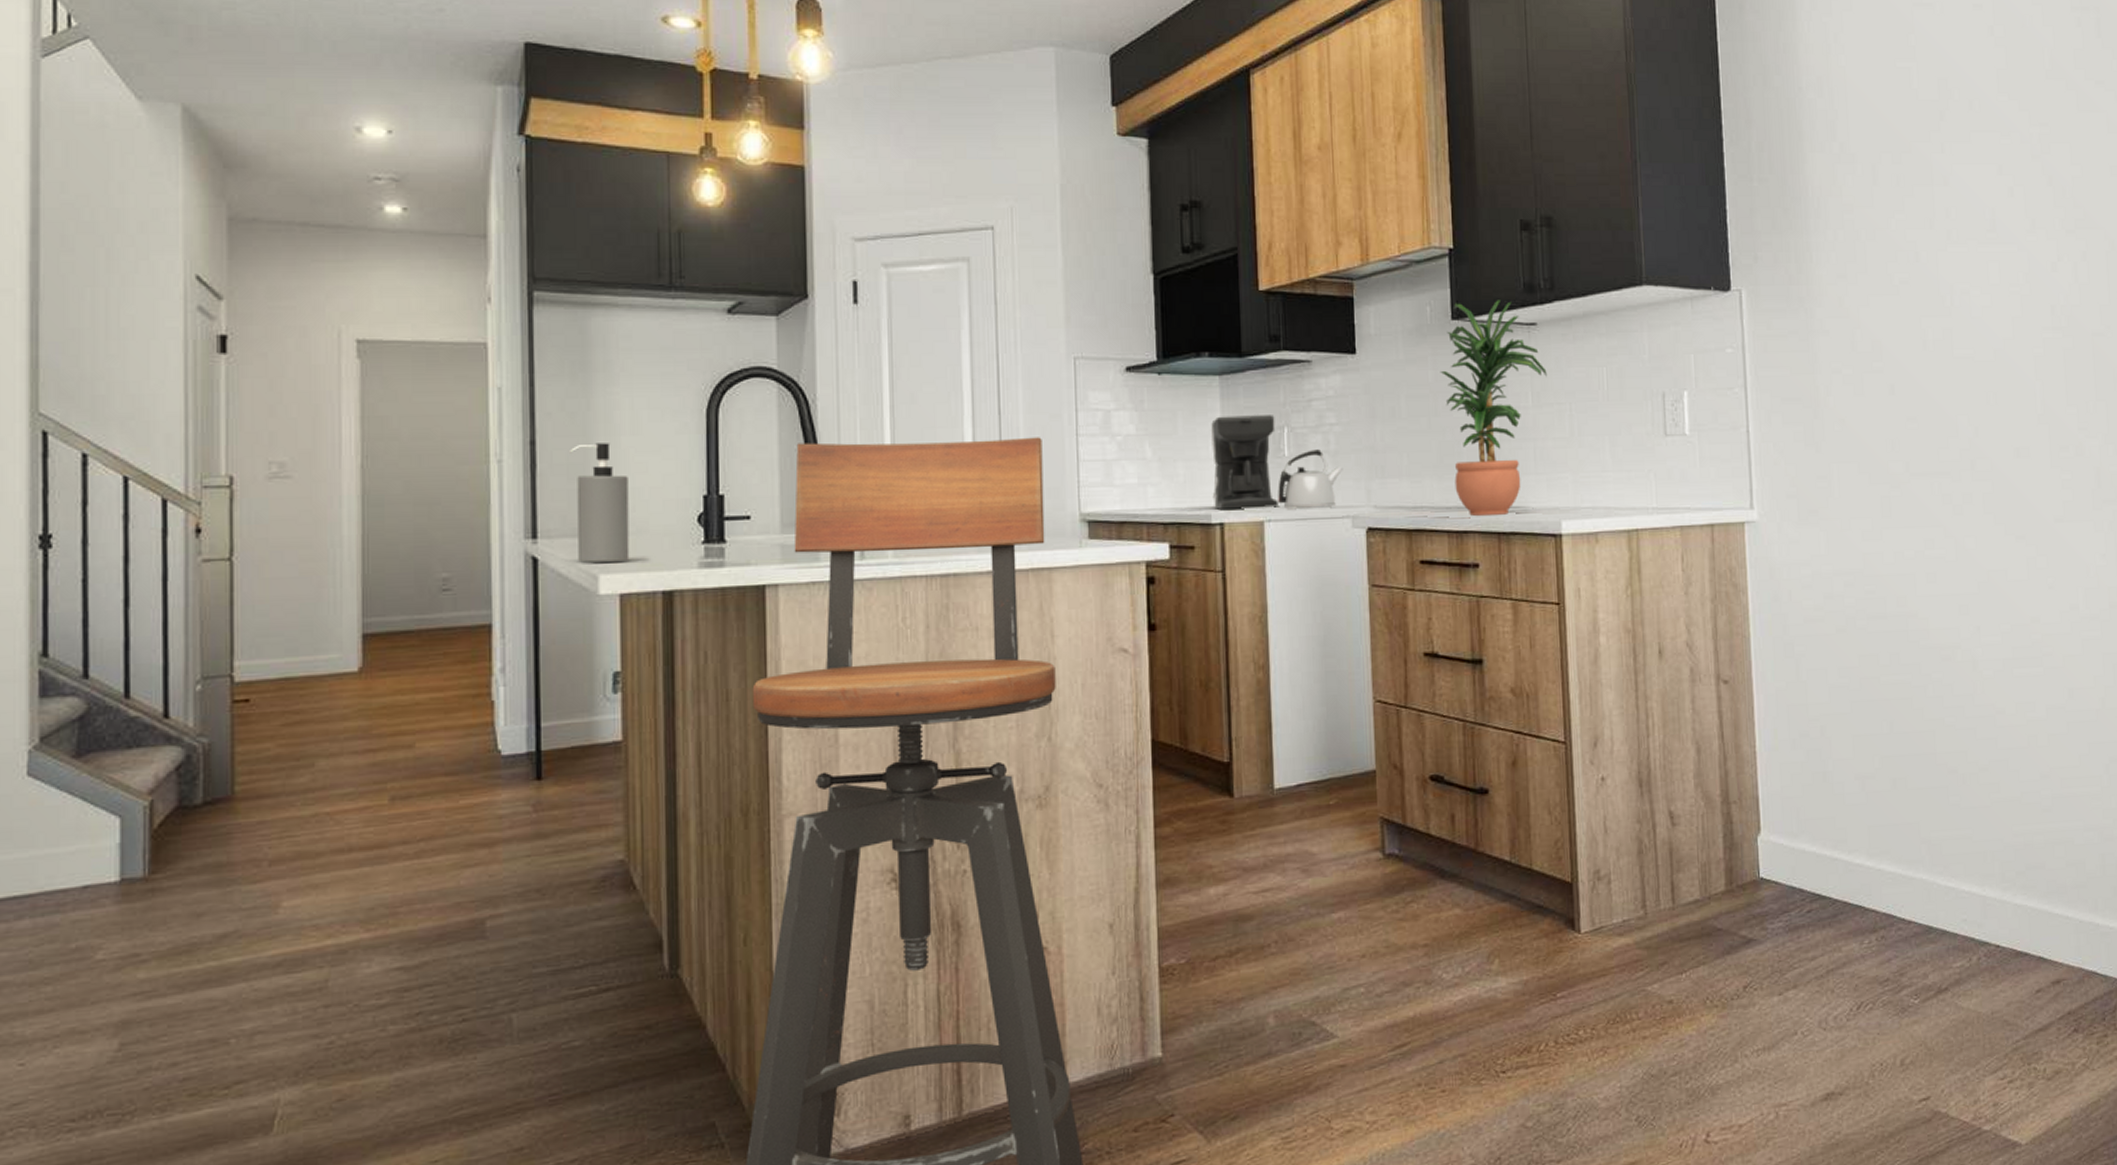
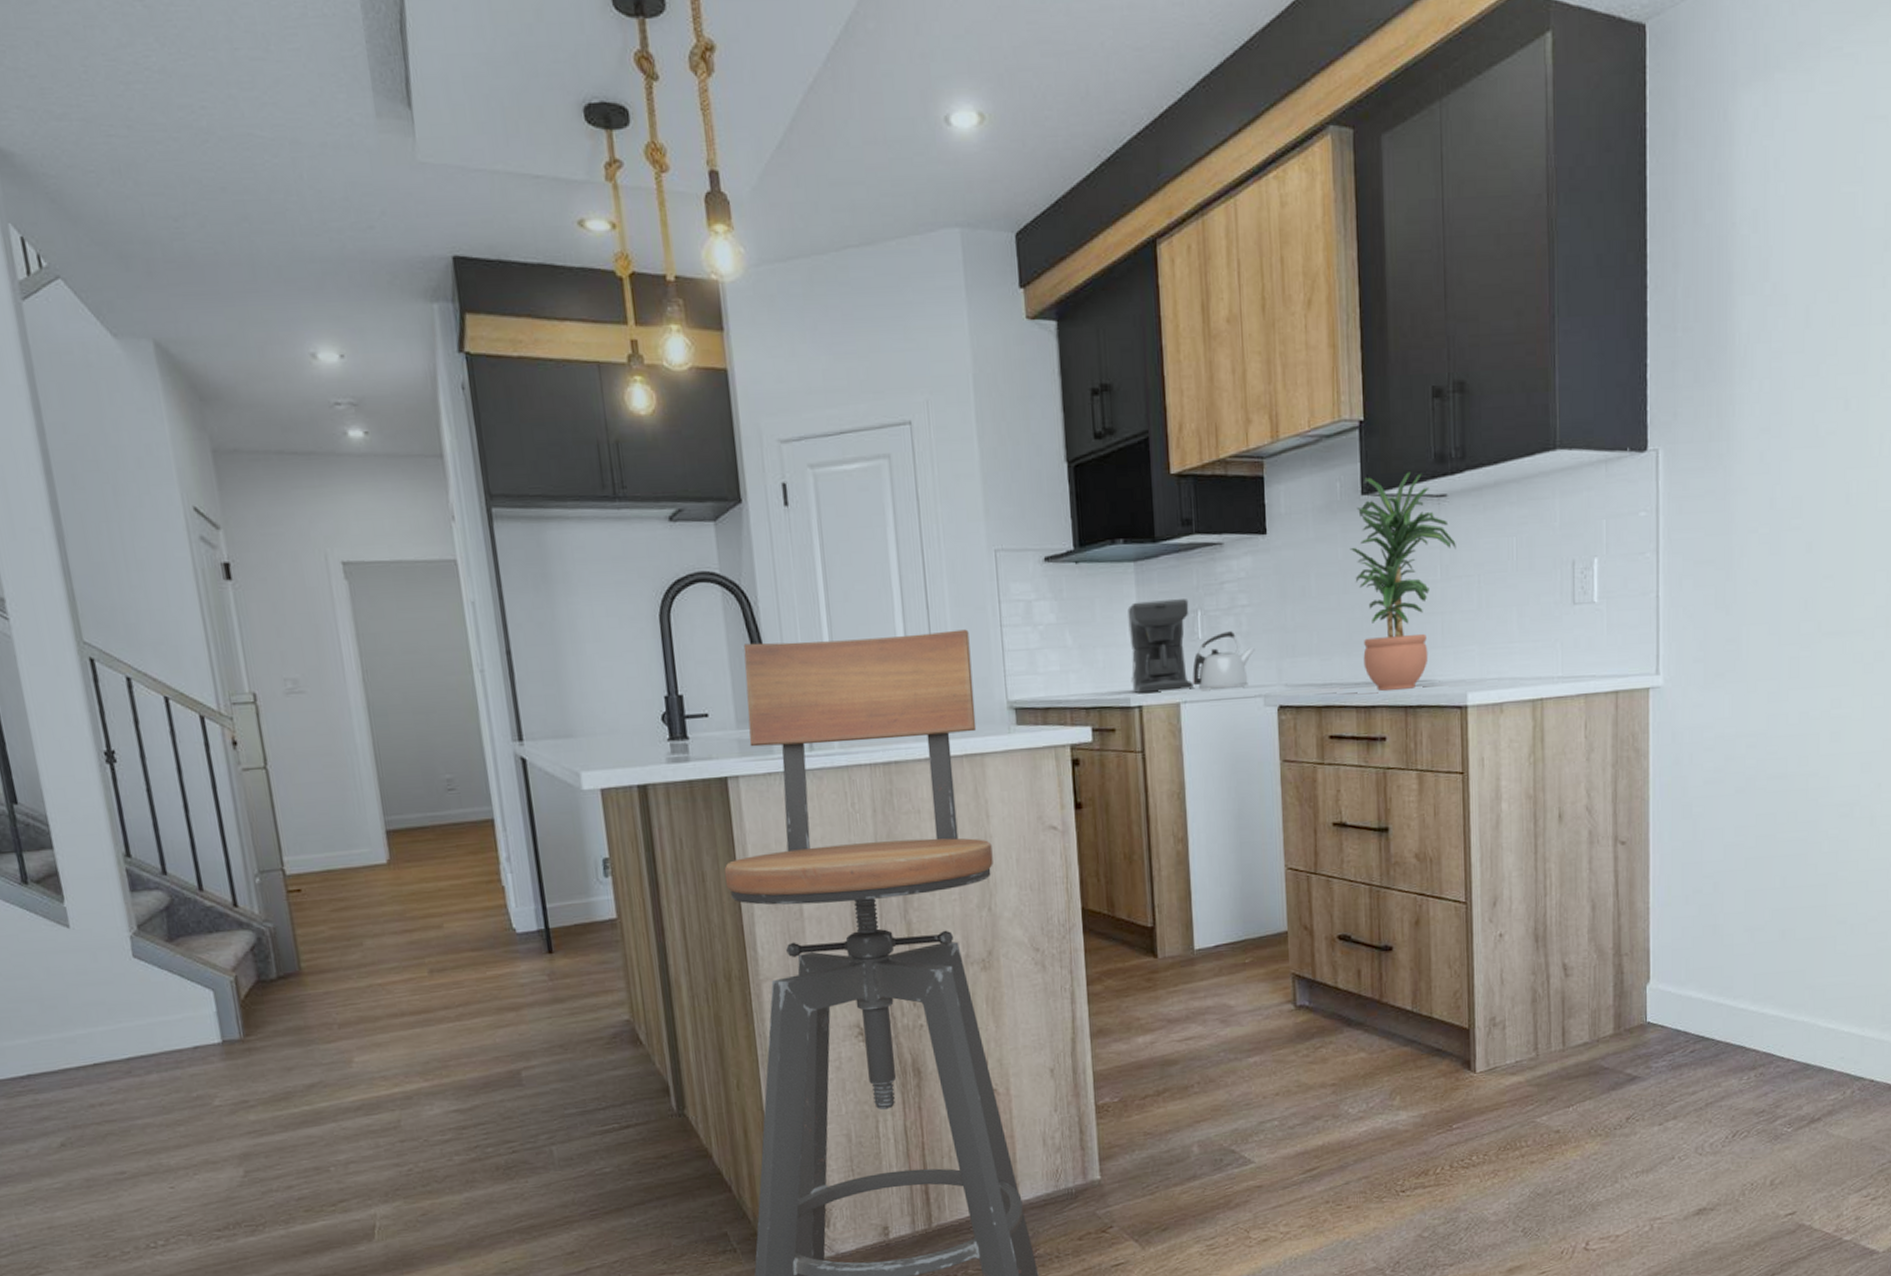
soap dispenser: present [568,443,630,563] -> none [540,650,606,762]

